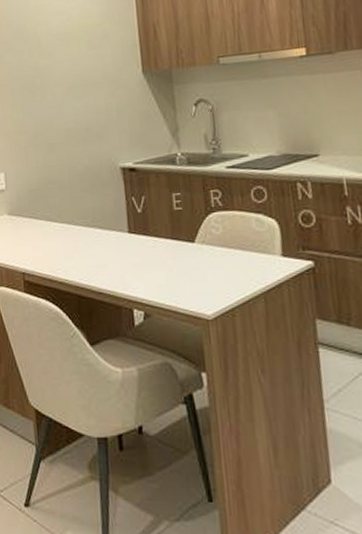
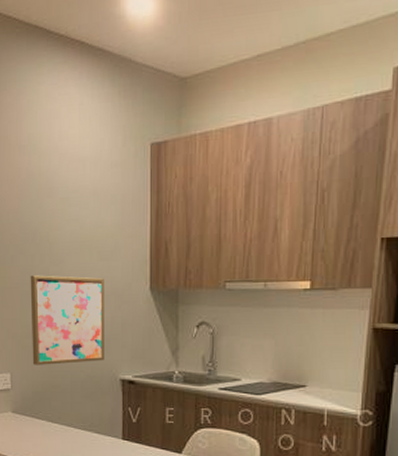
wall art: none [19,66,102,162] -> present [30,275,104,365]

